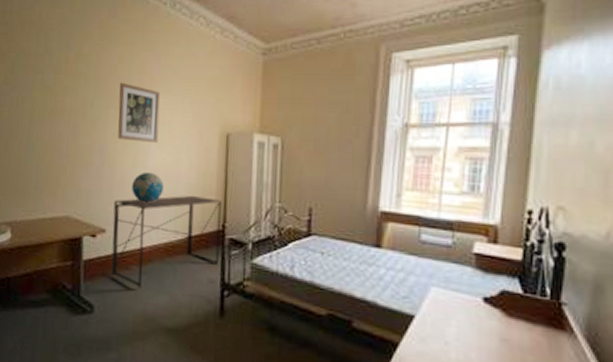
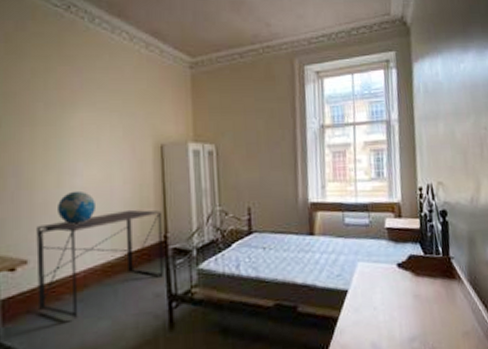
wall art: present [118,82,161,144] -> none [35,98,85,161]

